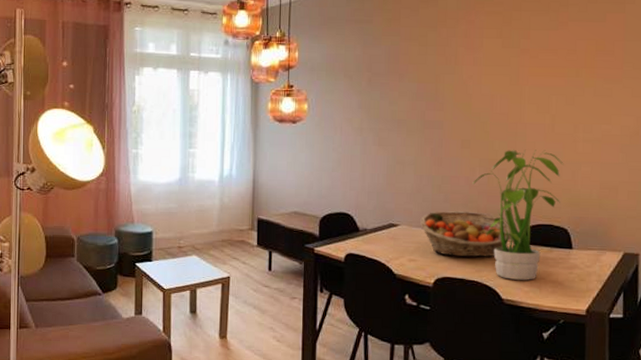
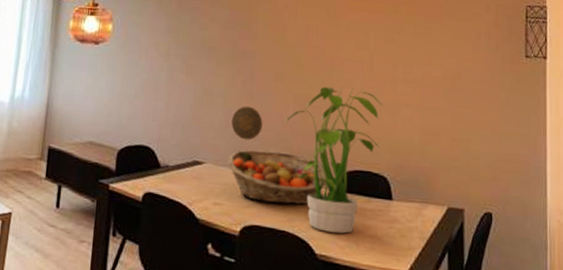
decorative plate: none [423,172,452,203] -> present [231,106,263,141]

